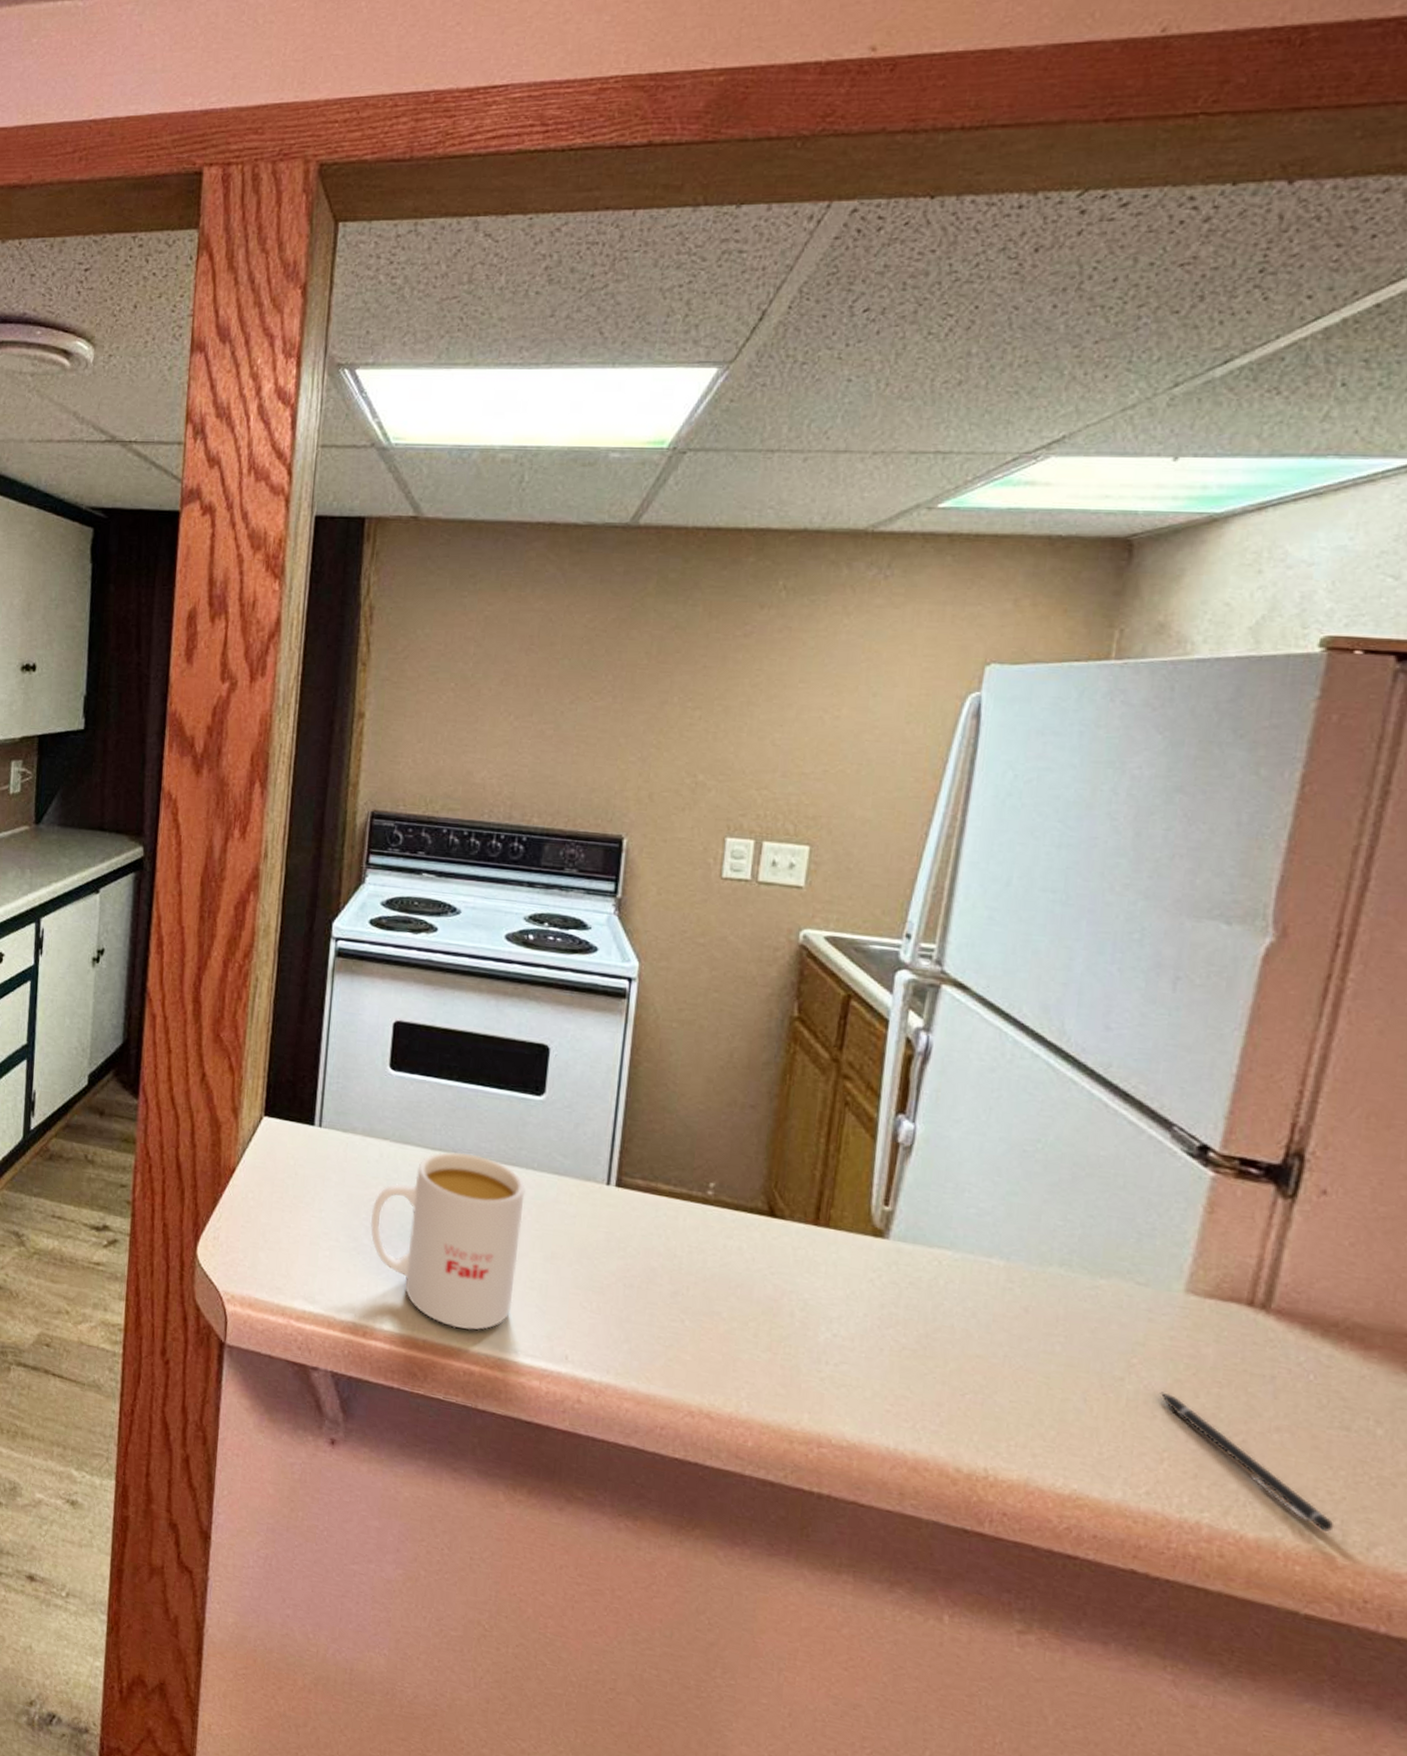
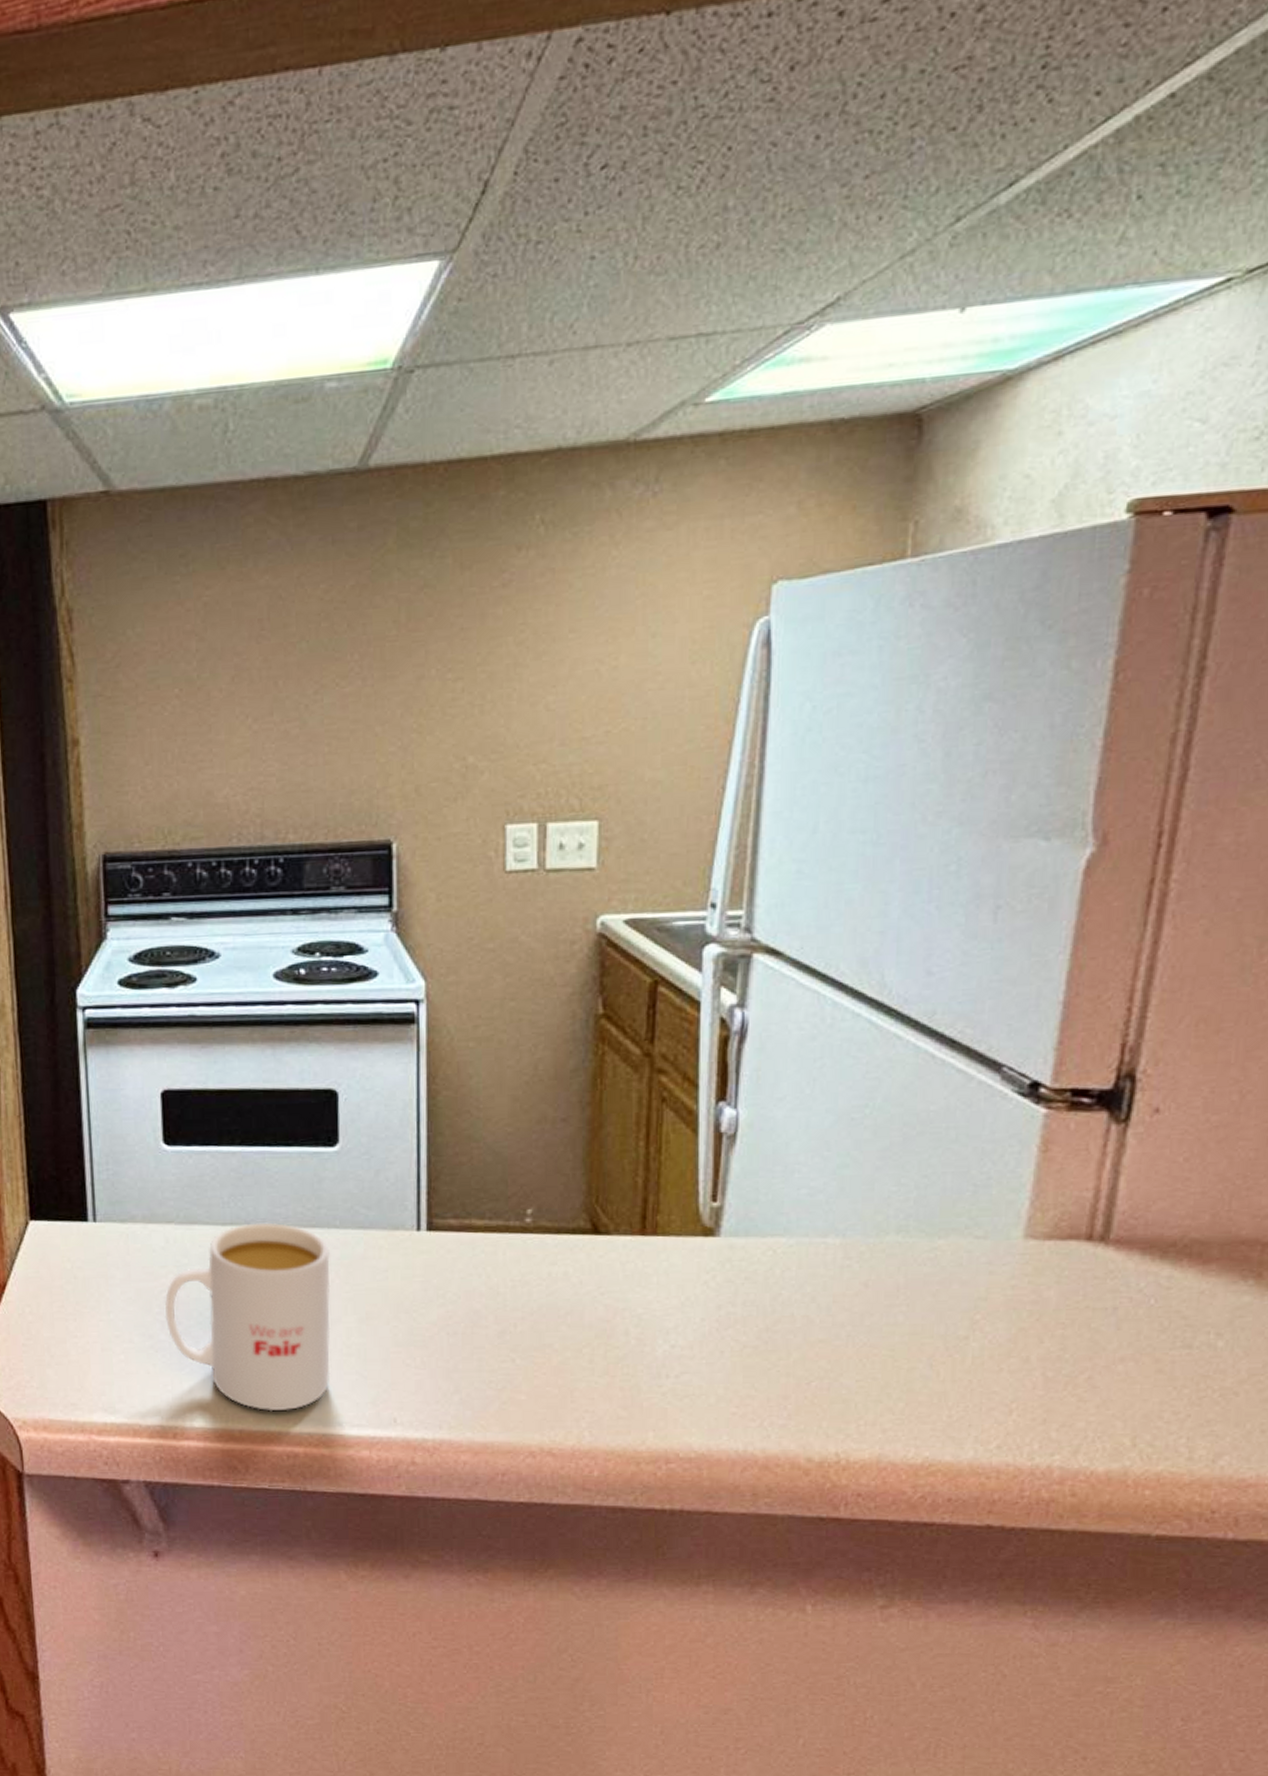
pen: present [1160,1391,1335,1532] -> none [1005,1343,1181,1451]

